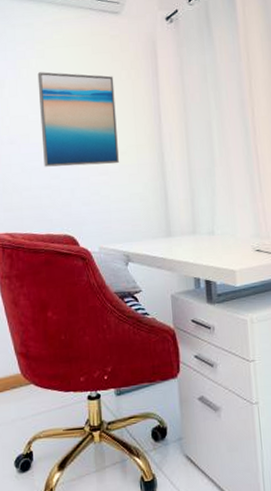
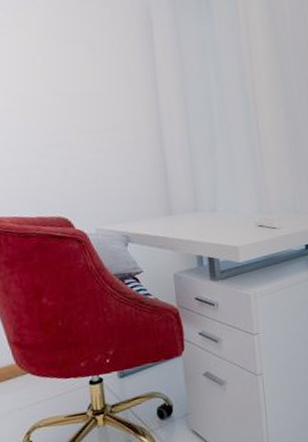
wall art: present [37,72,119,167] -> none [19,41,114,145]

